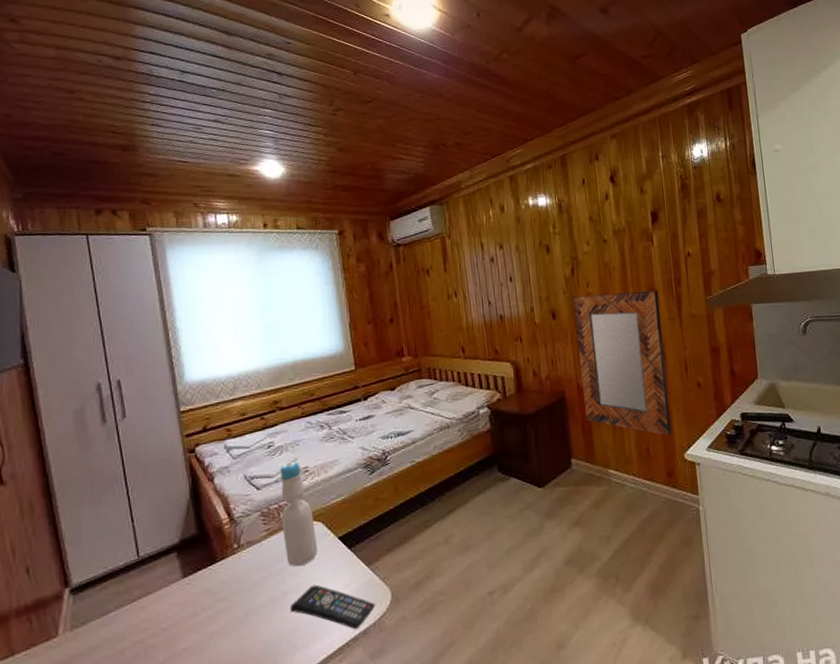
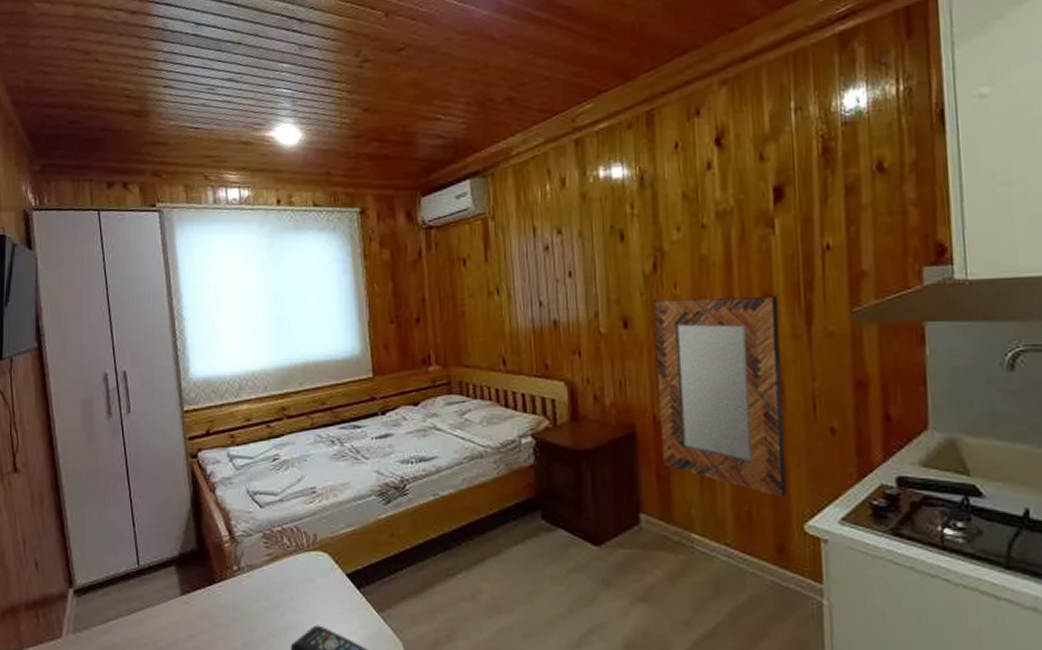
bottle: present [280,462,318,567] -> none [284,480,323,602]

